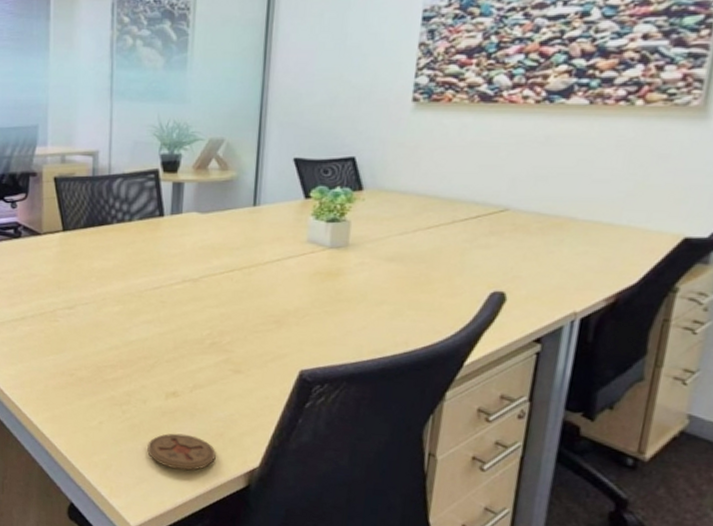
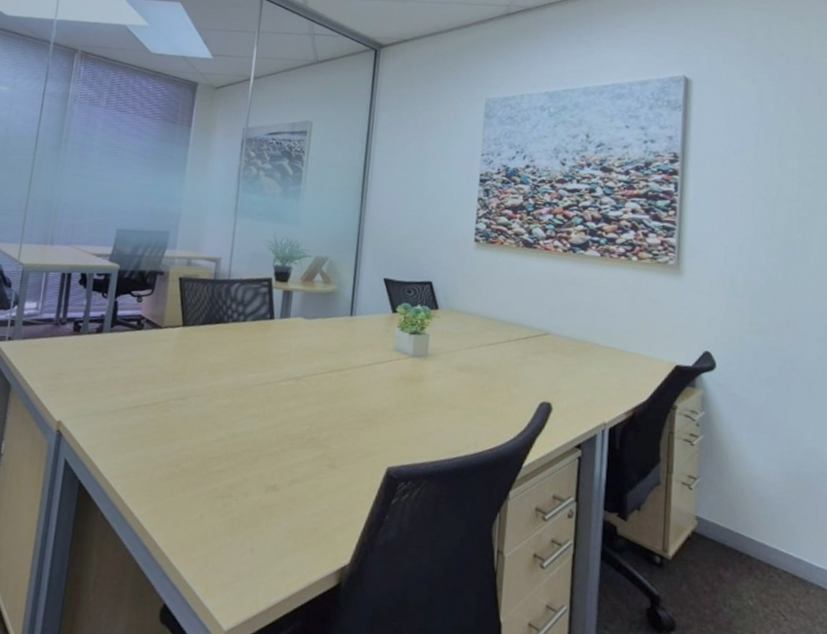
coaster: present [147,433,216,471] -> none [245,528,310,568]

